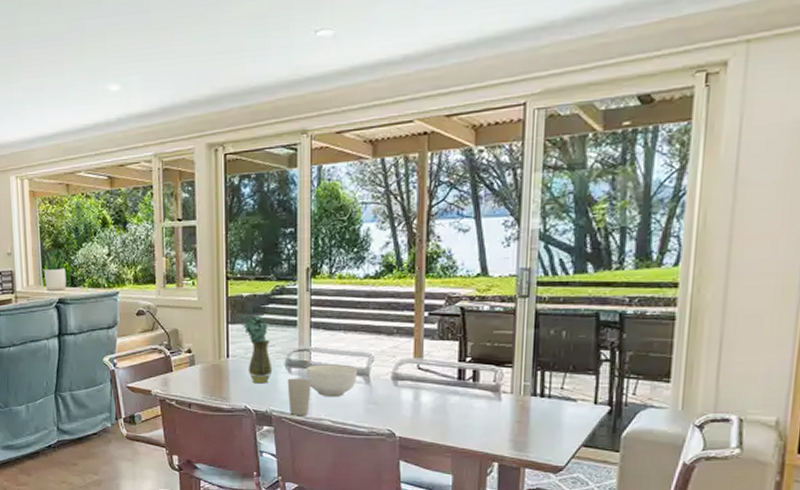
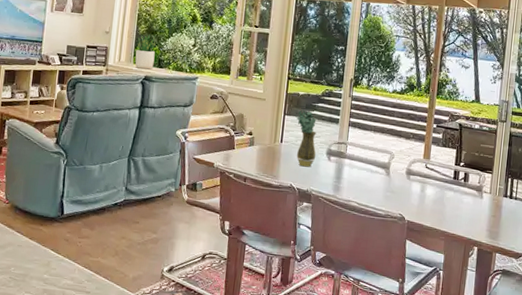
cup: present [287,378,311,416] -> none [325,165,345,197]
bowl: present [305,364,358,397] -> none [341,155,382,184]

